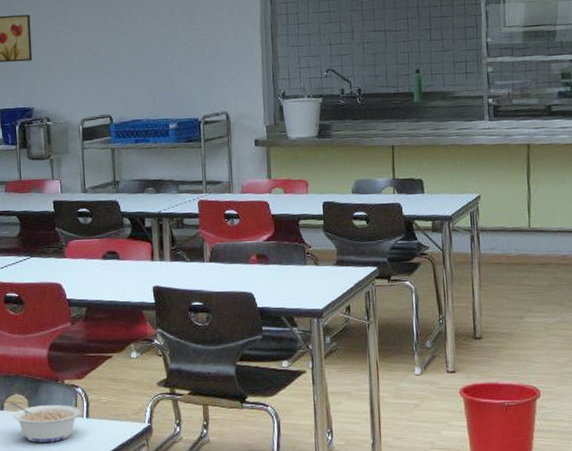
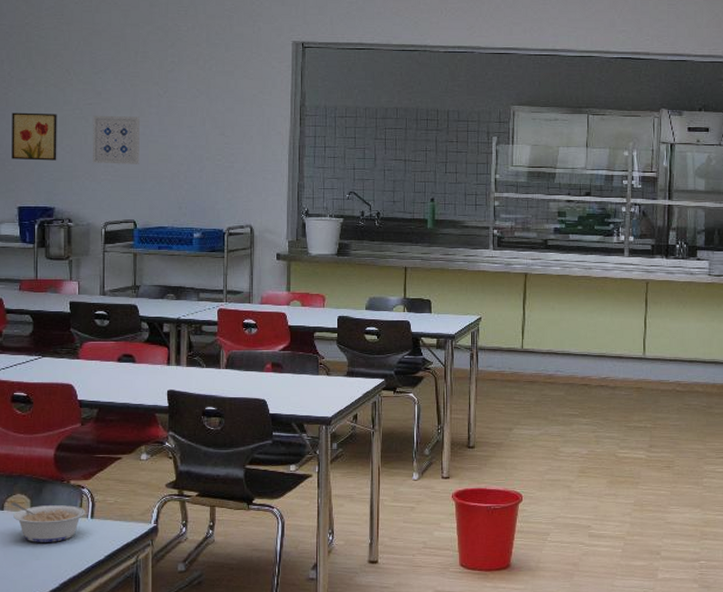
wall art: none [64,10,112,60] -> present [92,115,141,164]

